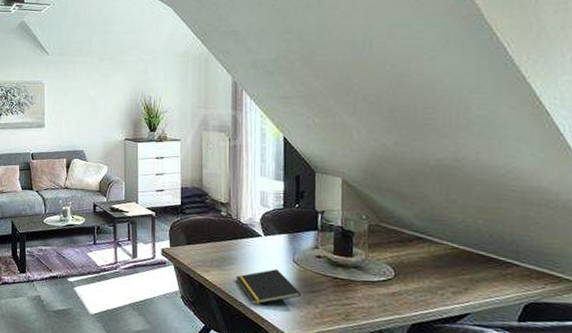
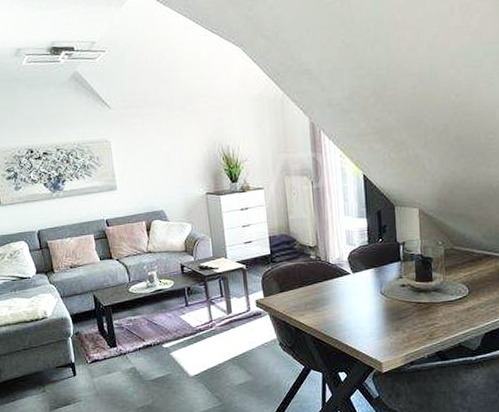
notepad: present [235,269,301,305] -> none [329,303,390,339]

